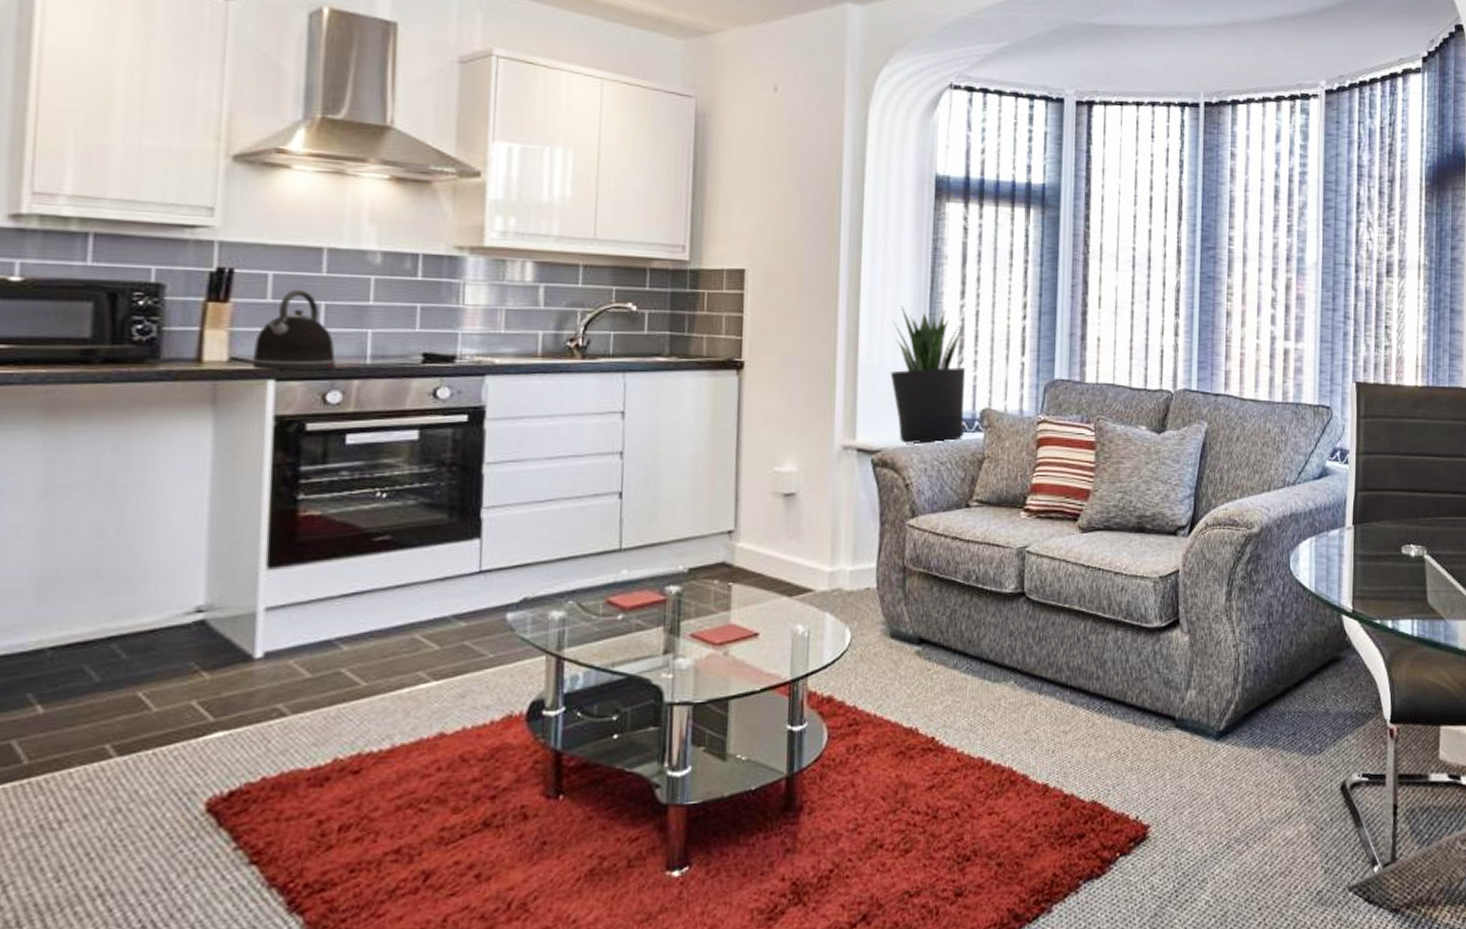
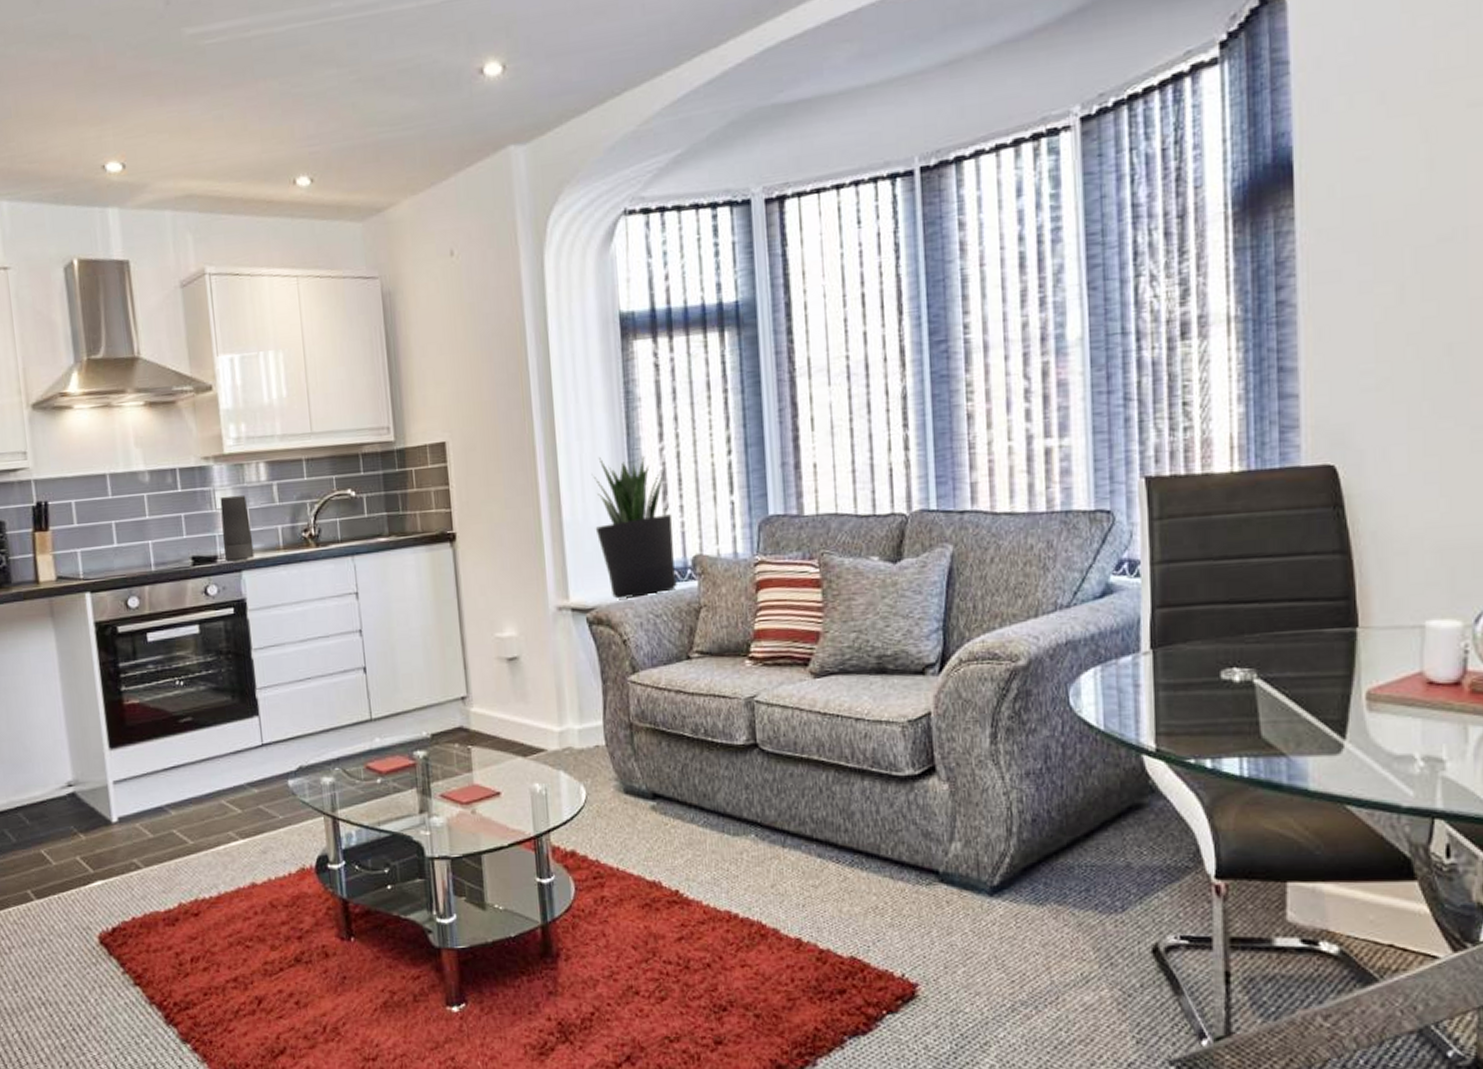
kettle: present [251,289,337,372] -> none [71,512,131,585]
canister: none [465,291,505,363] -> present [220,495,255,560]

